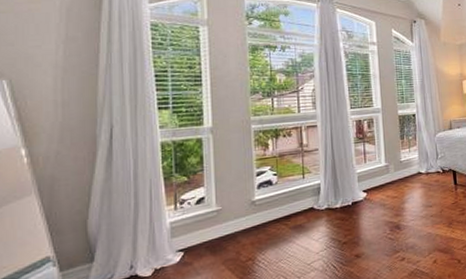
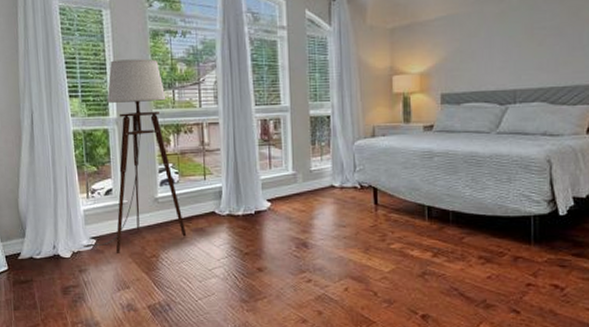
floor lamp: none [168,71,284,263] -> present [83,59,186,253]

